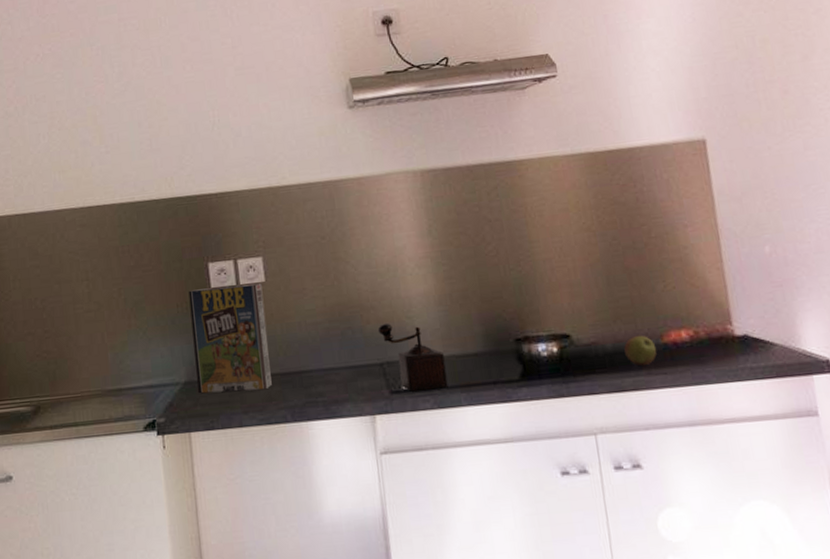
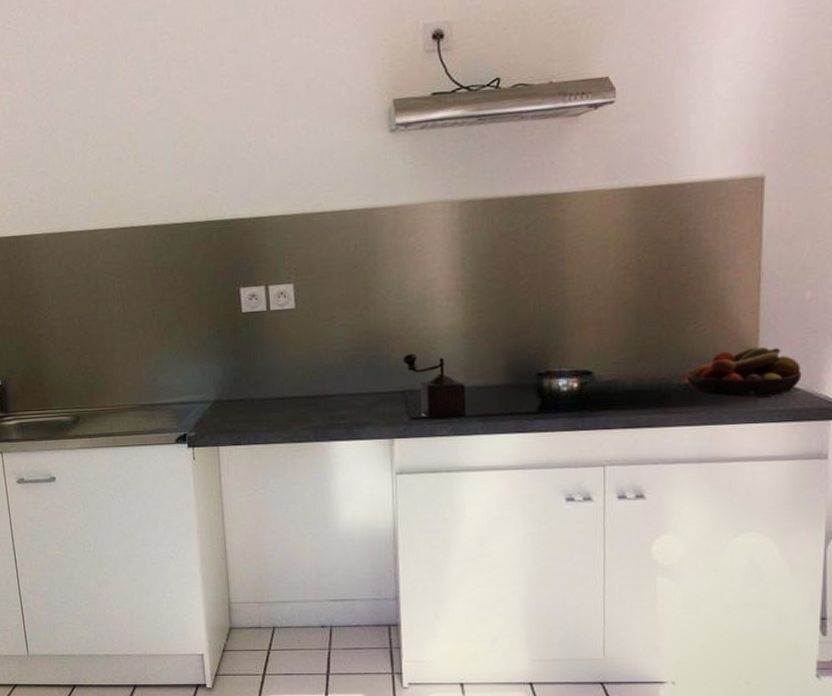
cereal box: present [188,283,272,393] -> none [220,310,297,412]
apple: present [624,335,657,367] -> none [644,374,676,405]
fruit bowl: none [663,303,777,355] -> present [686,347,802,398]

